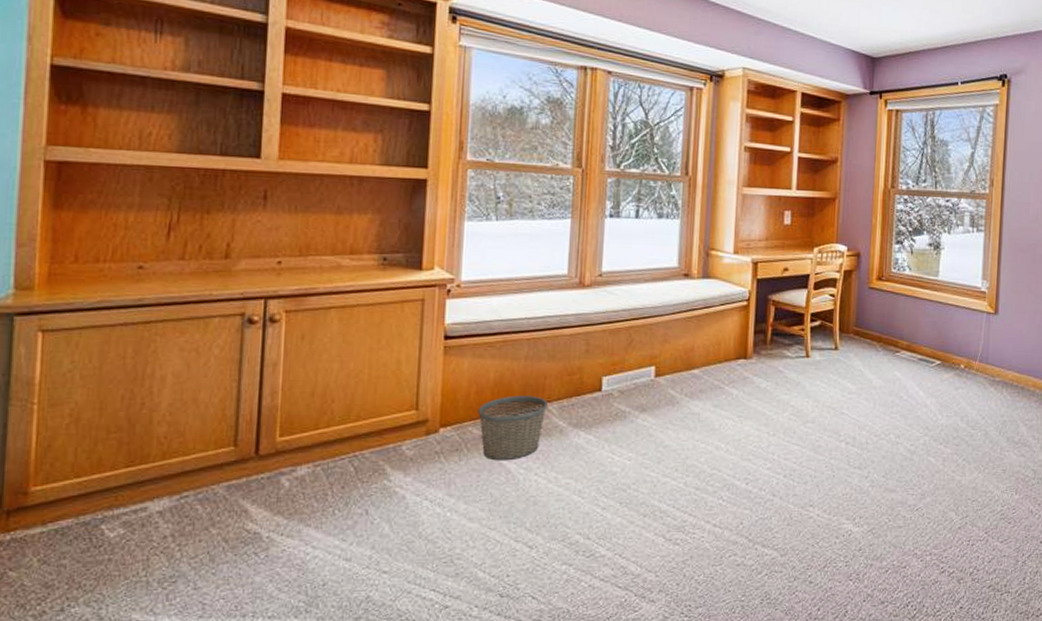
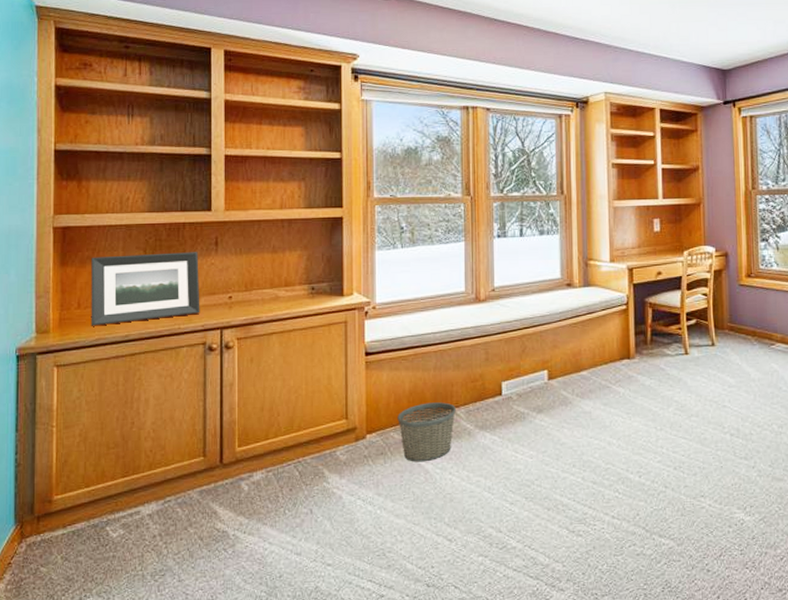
picture frame: none [91,201,241,286] -> present [91,252,200,326]

